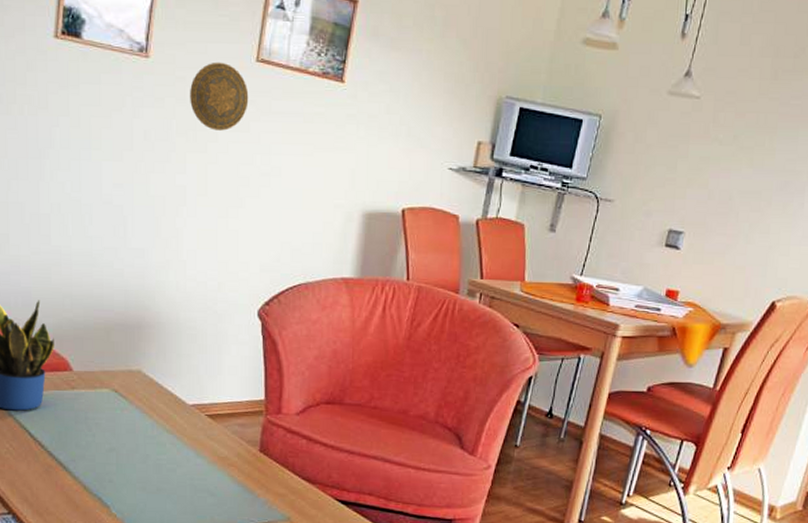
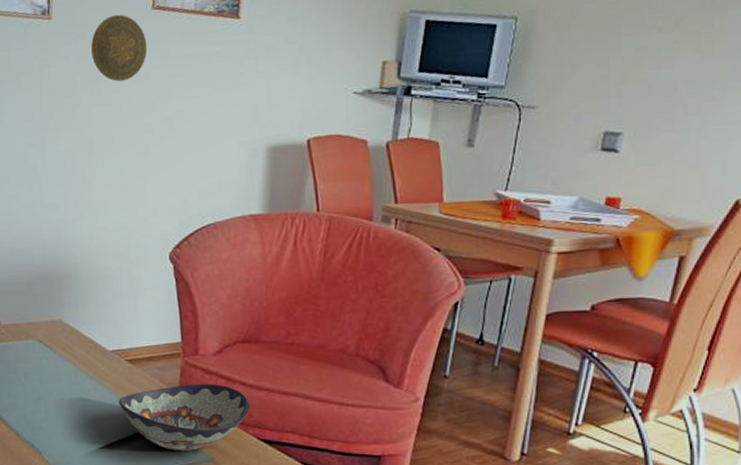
decorative bowl: none [196,442,331,509] -> present [118,383,251,451]

